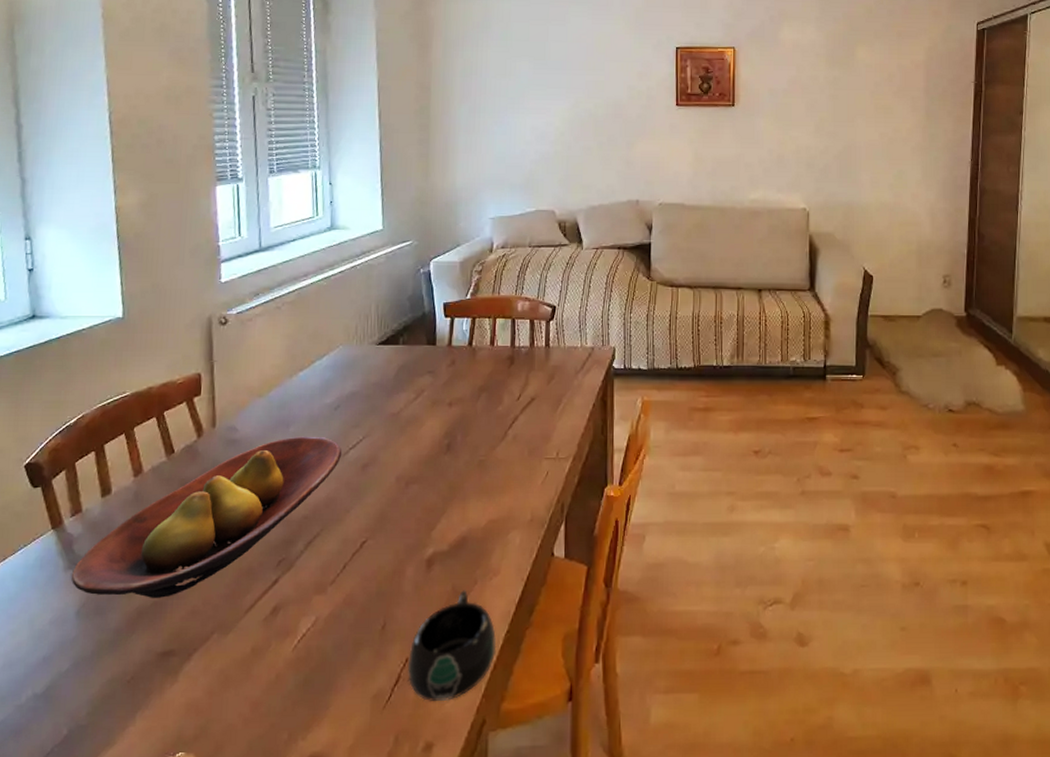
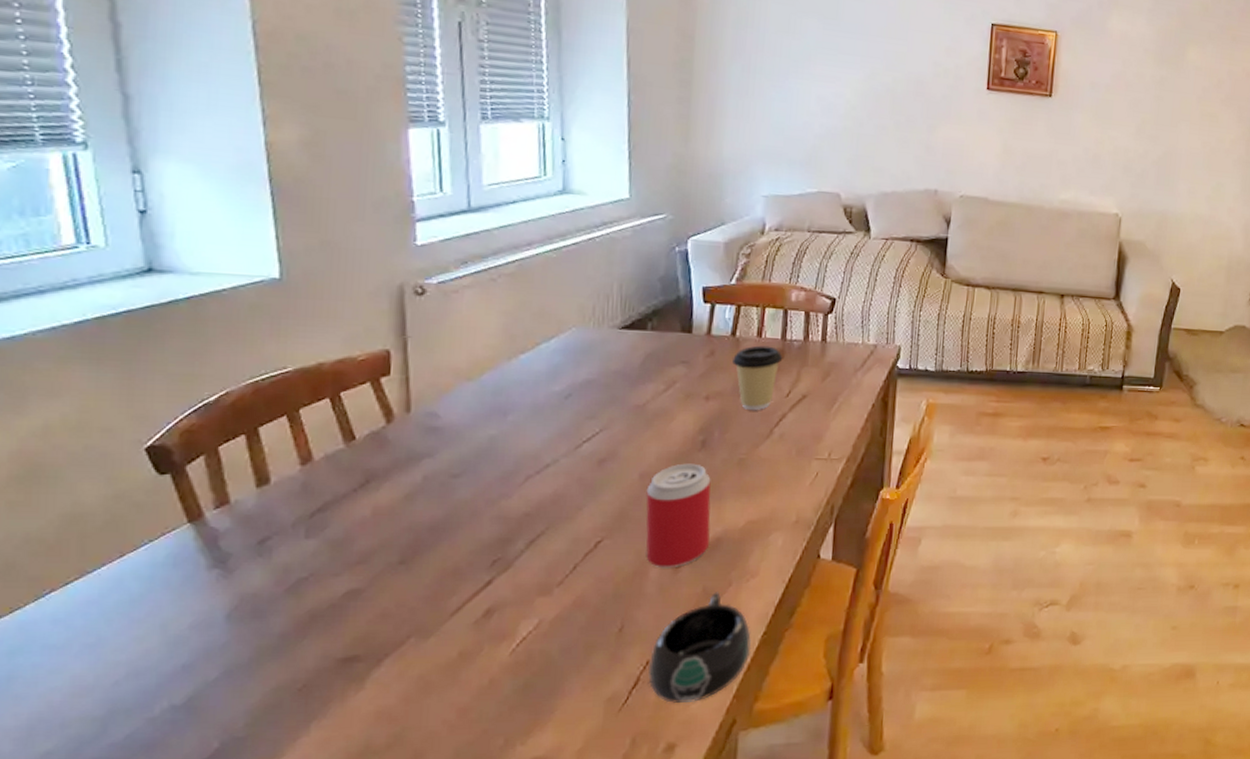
fruit bowl: present [71,436,342,598] -> none [217,426,574,600]
beverage can: none [401,466,457,567] -> present [645,463,711,568]
coffee cup: none [470,353,513,414] -> present [732,345,783,410]

